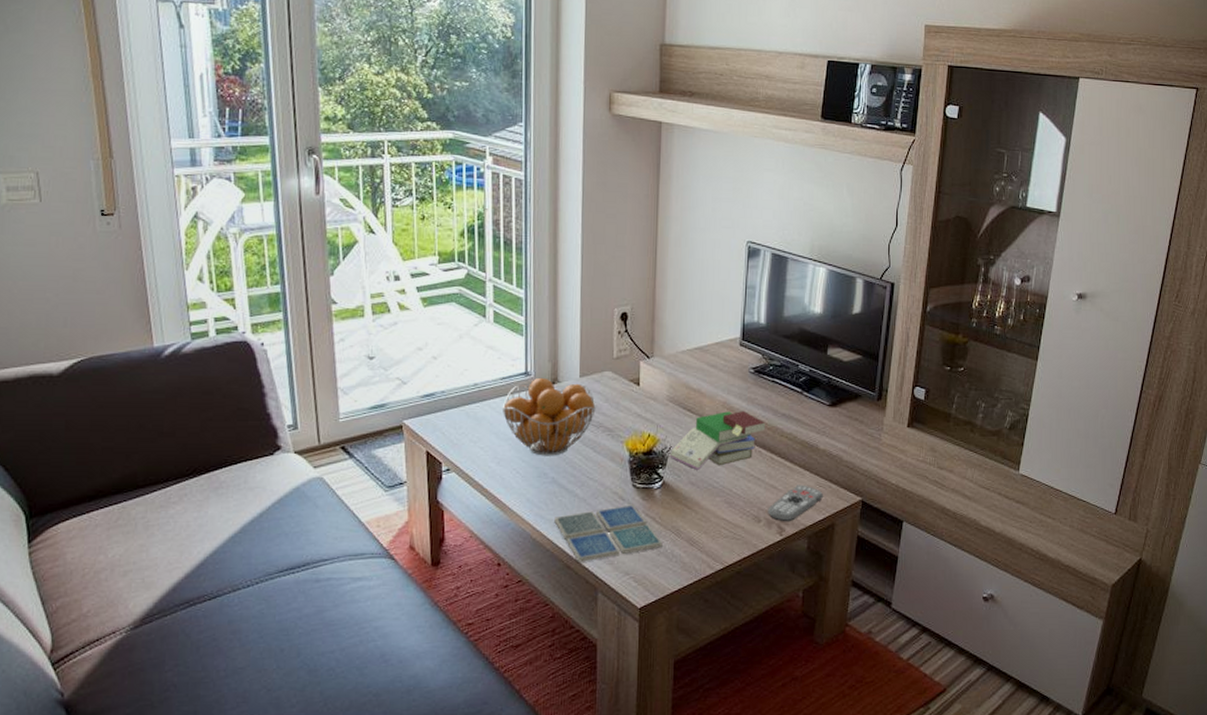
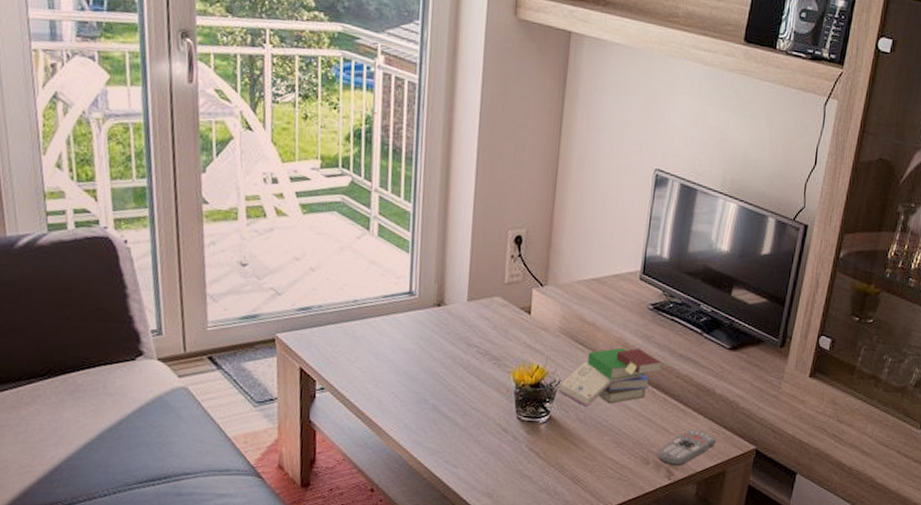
fruit basket: present [502,377,596,456] -> none [382,298,483,382]
drink coaster: present [554,504,663,562] -> none [433,437,546,494]

